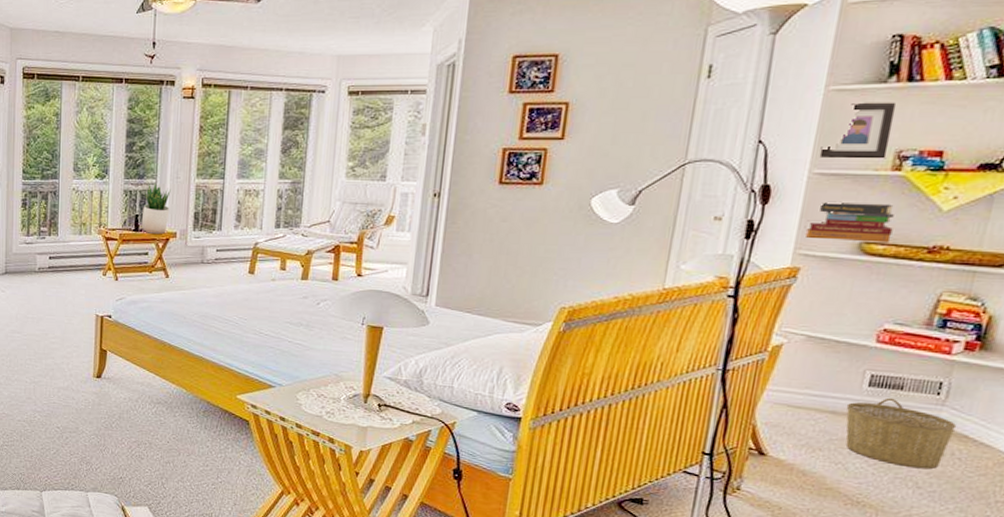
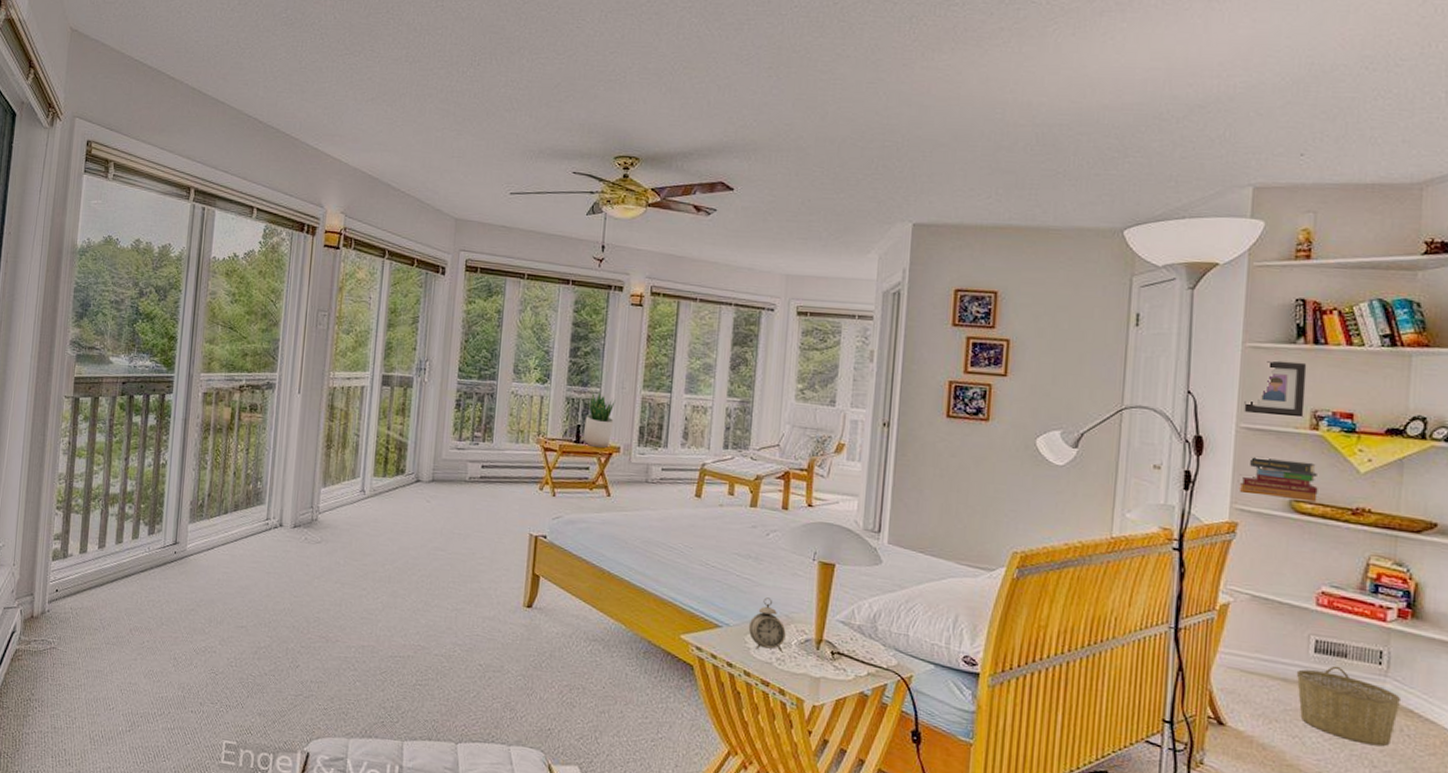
alarm clock: none [300,359,335,407] -> present [748,597,786,653]

